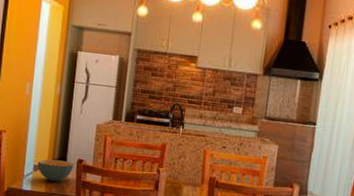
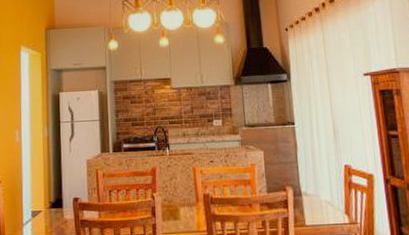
cereal bowl: present [37,159,74,182] -> none [34,202,71,226]

